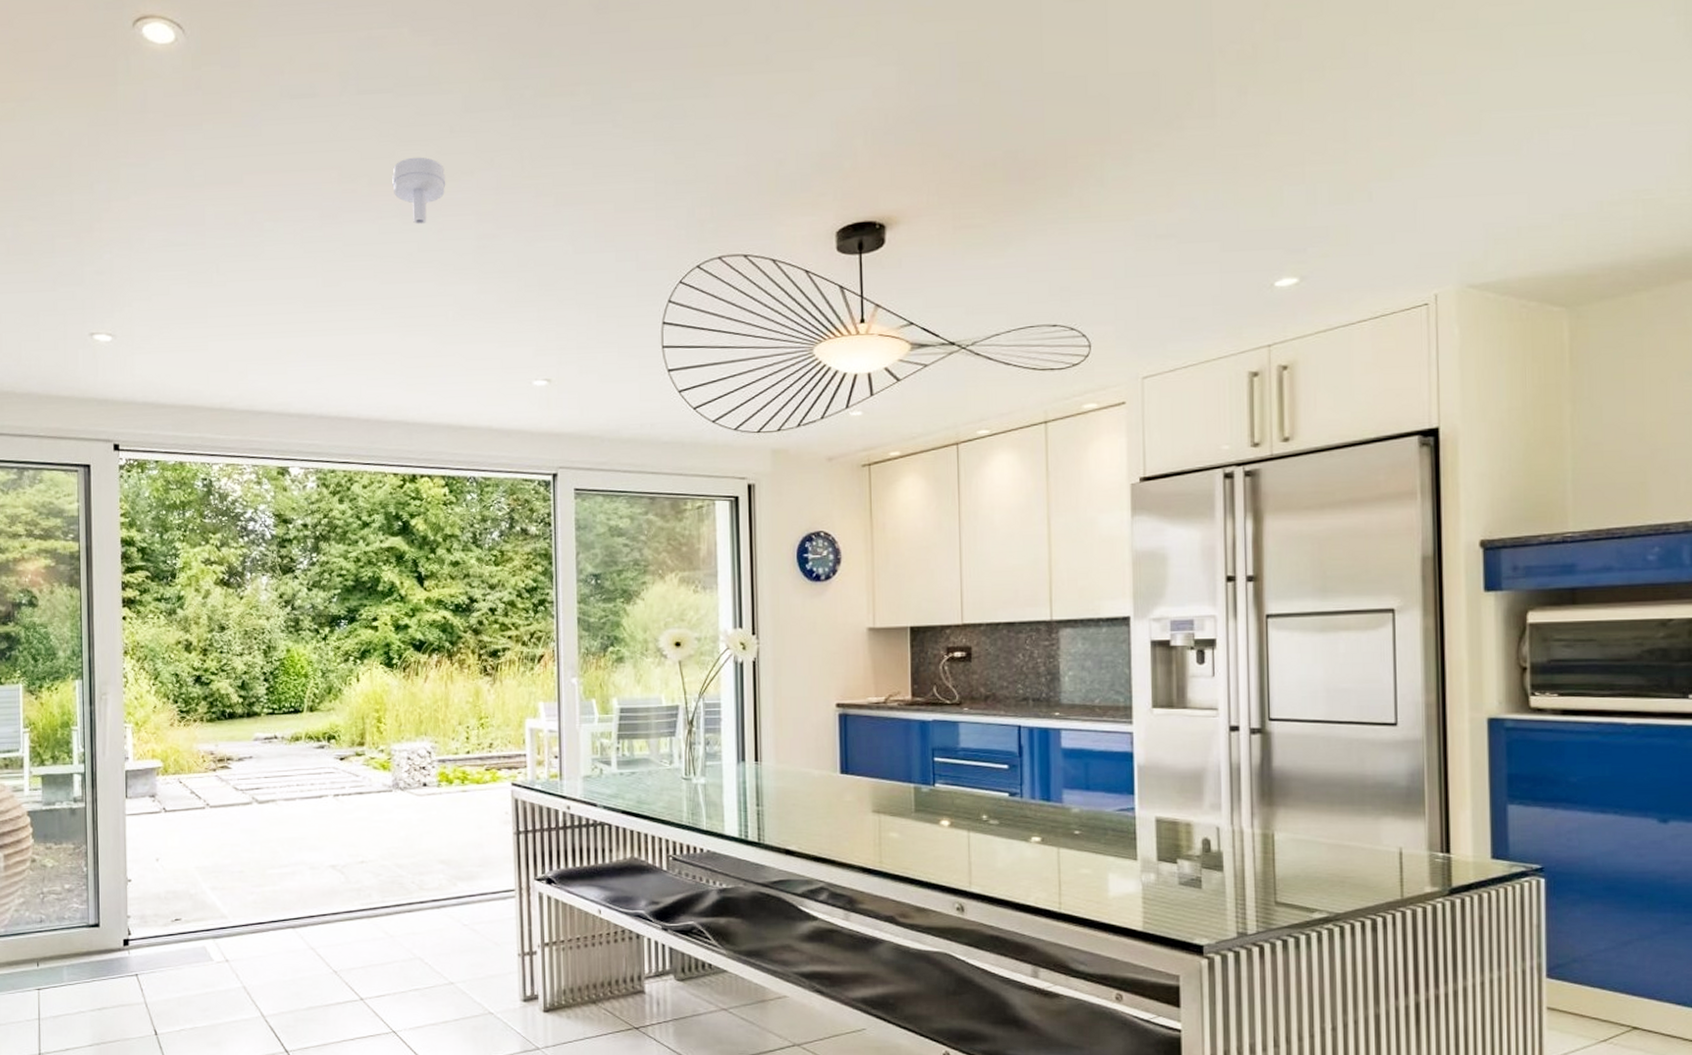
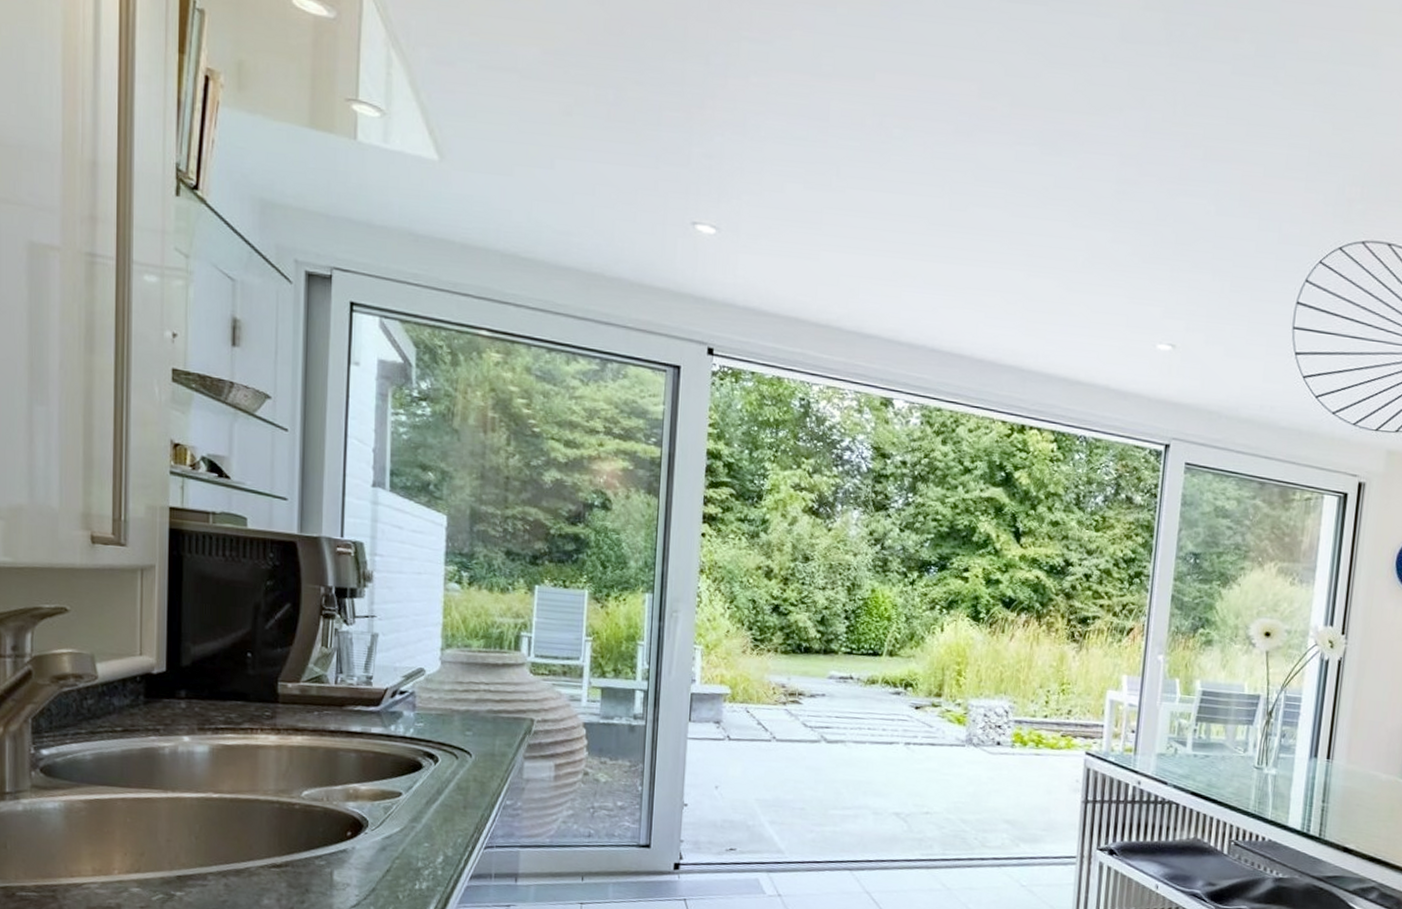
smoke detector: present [392,157,446,225] -> none [1035,82,1093,158]

